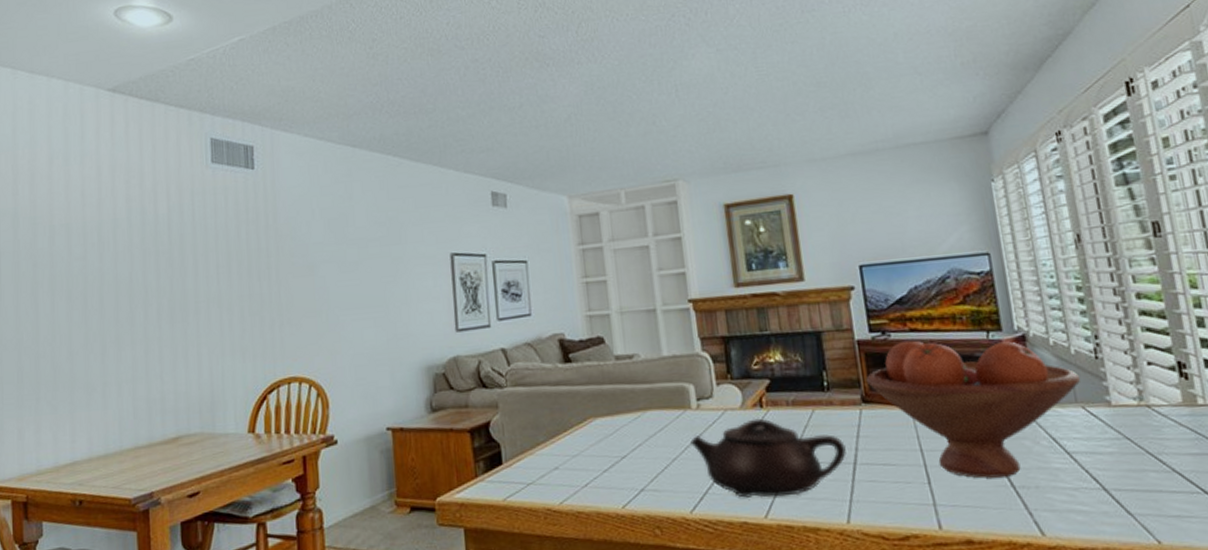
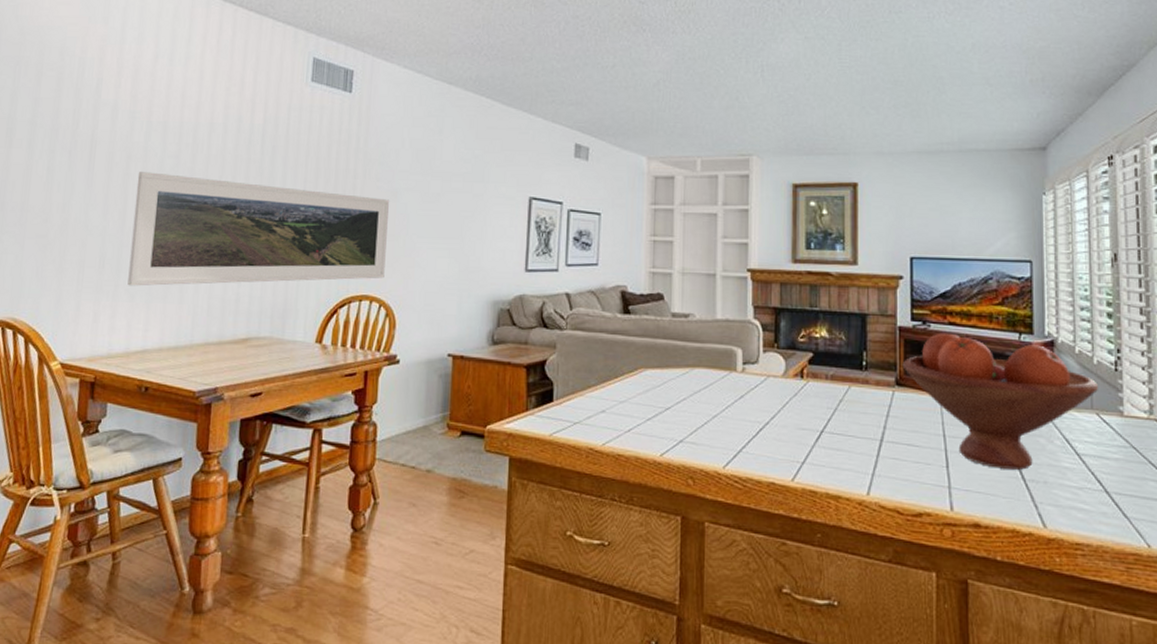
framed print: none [46,274,311,398] -> present [127,172,389,286]
teapot: present [690,418,846,498] -> none [732,388,875,464]

